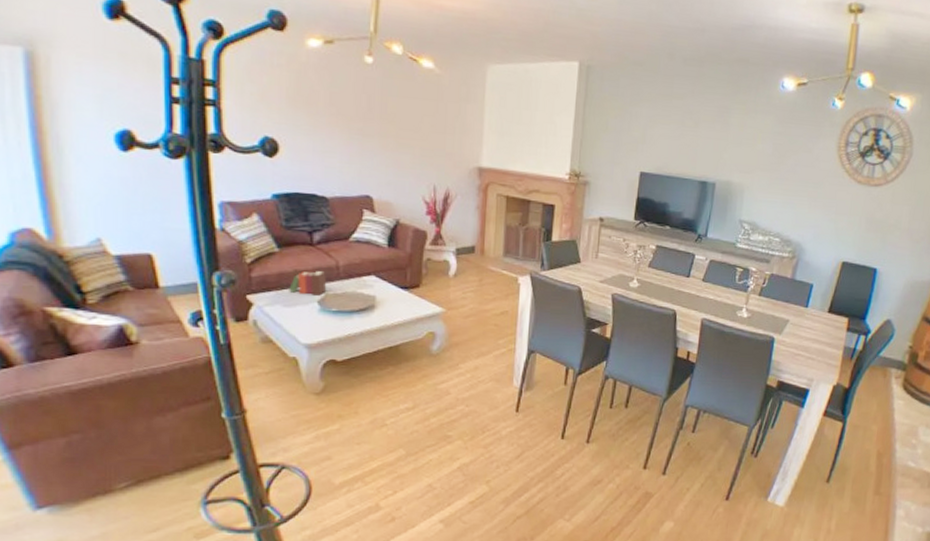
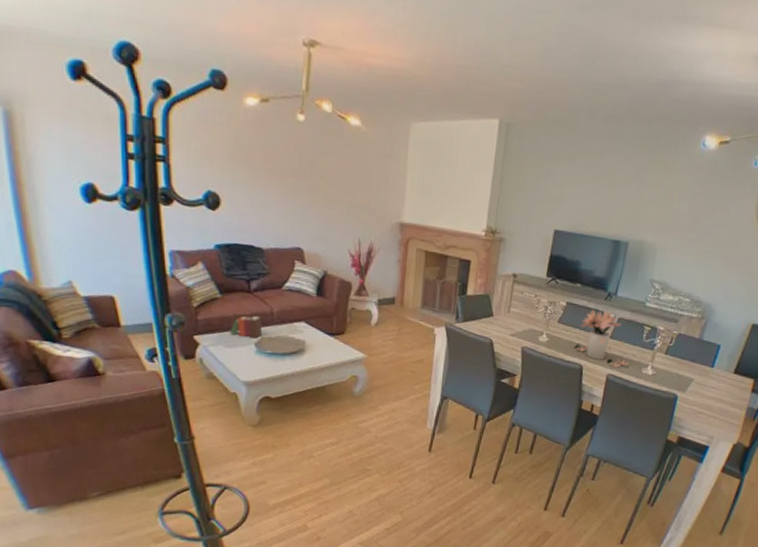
bouquet: none [667,252,724,312] -> present [574,309,630,369]

